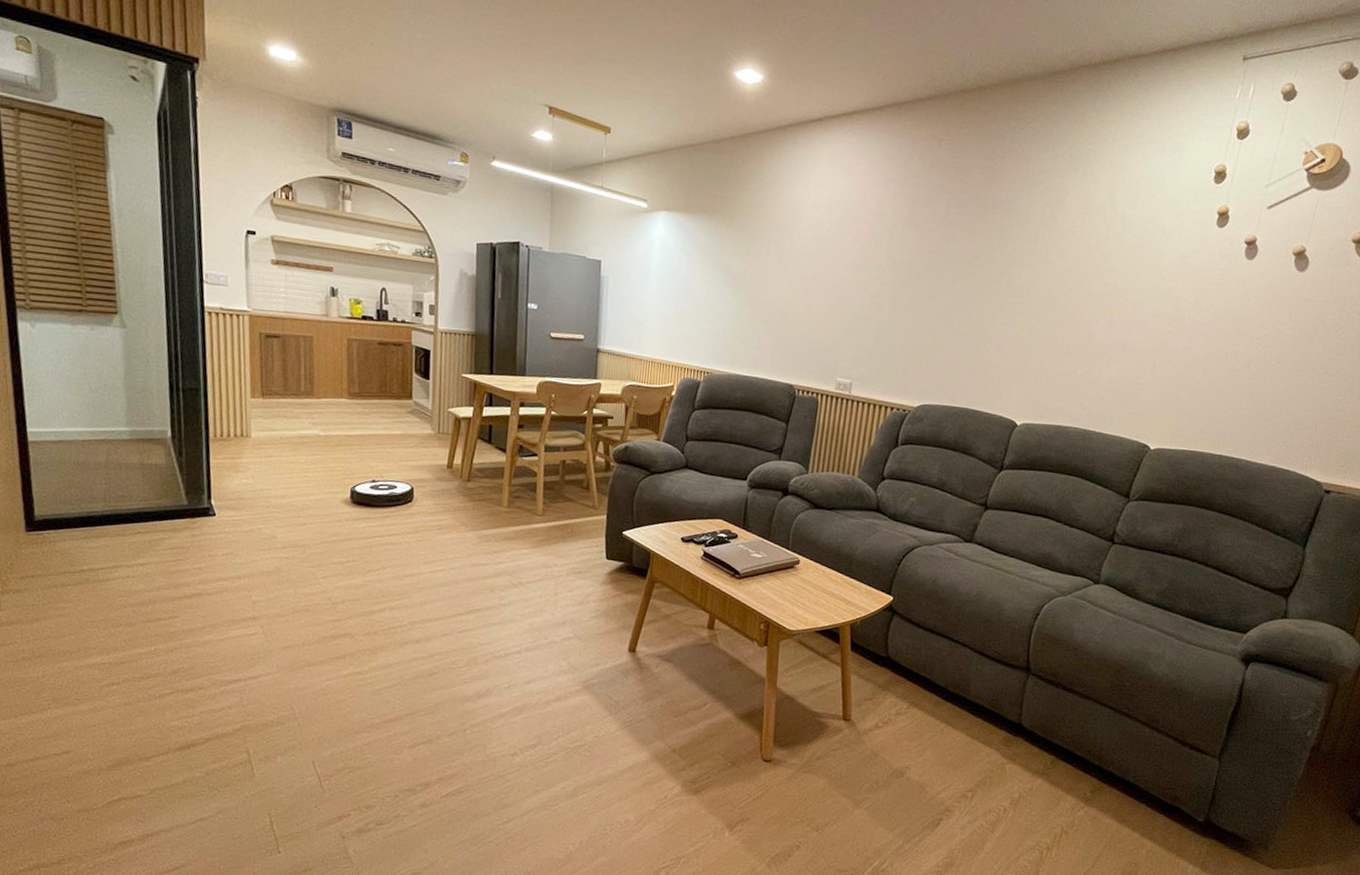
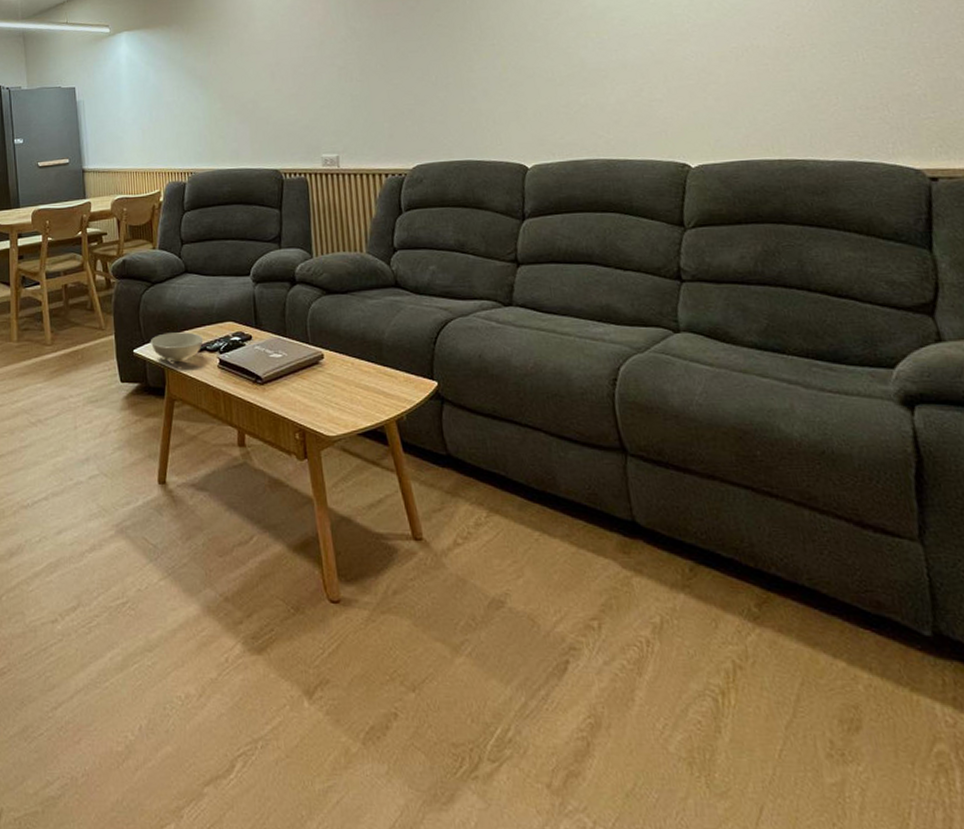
bowl: none [641,520,692,549] -> present [151,332,204,362]

